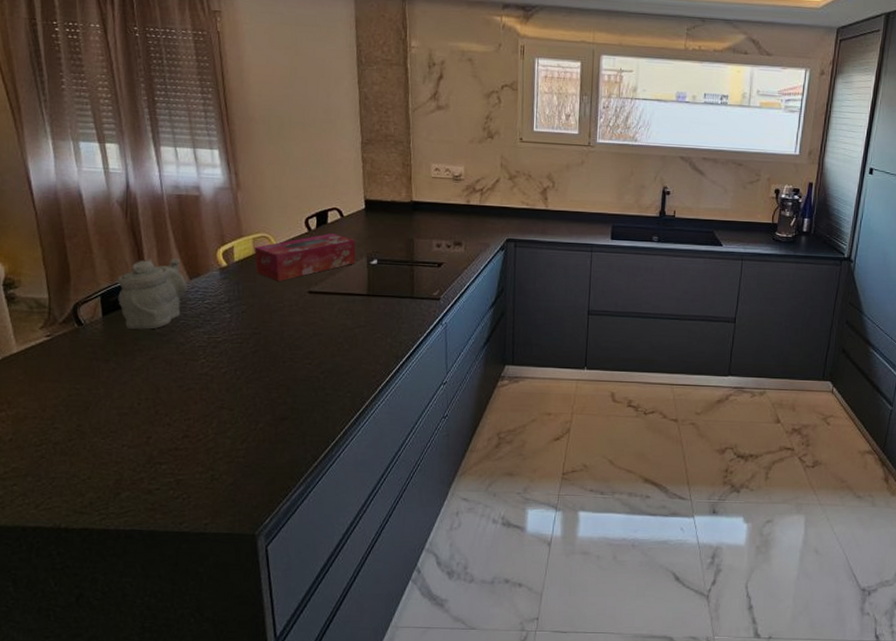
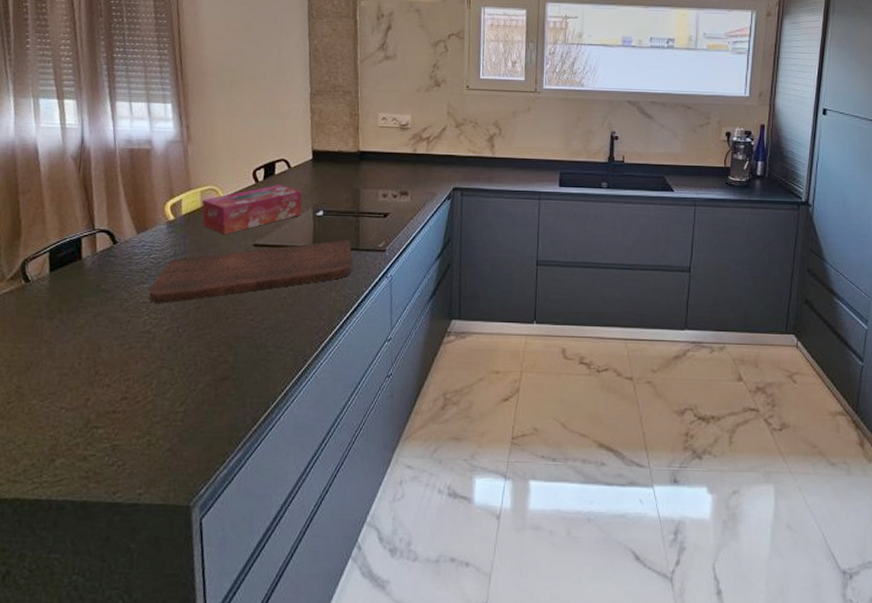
teapot: present [117,259,187,329] -> none [66,213,135,286]
cutting board: none [205,287,408,347] -> present [149,239,353,303]

